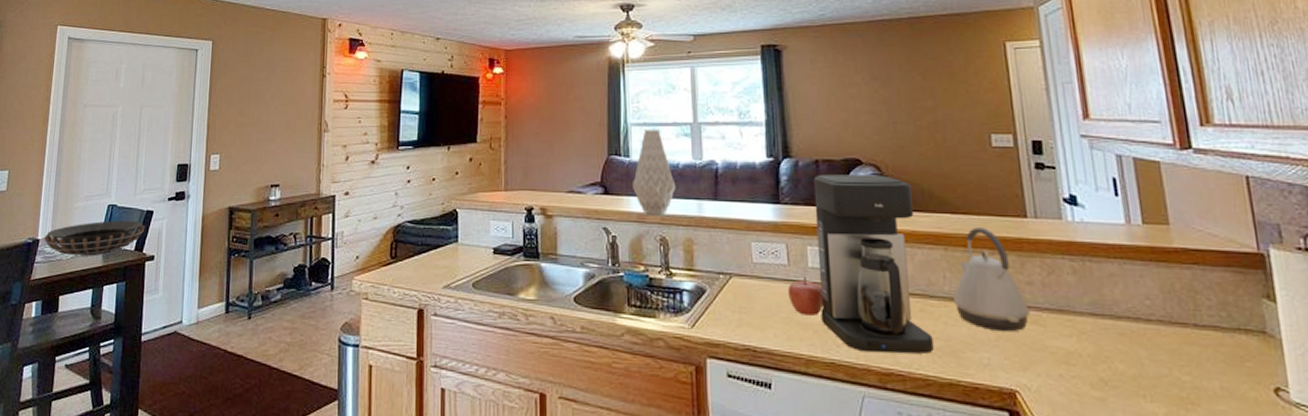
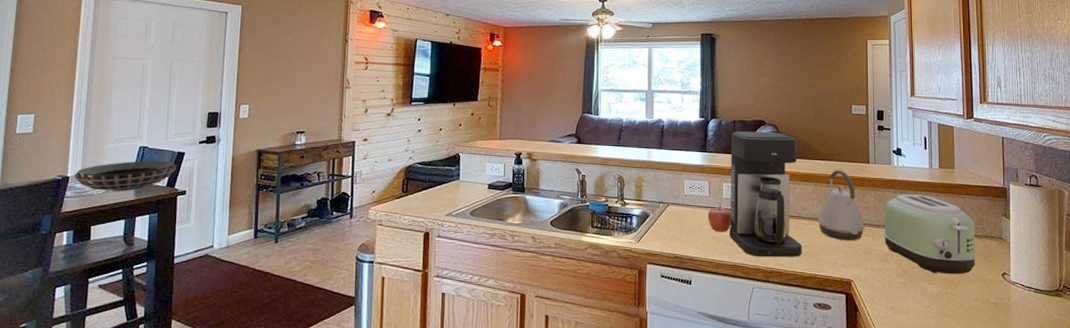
vase: present [633,129,676,214] -> none [600,94,632,159]
toaster: none [1058,263,1225,388] -> present [883,194,977,275]

